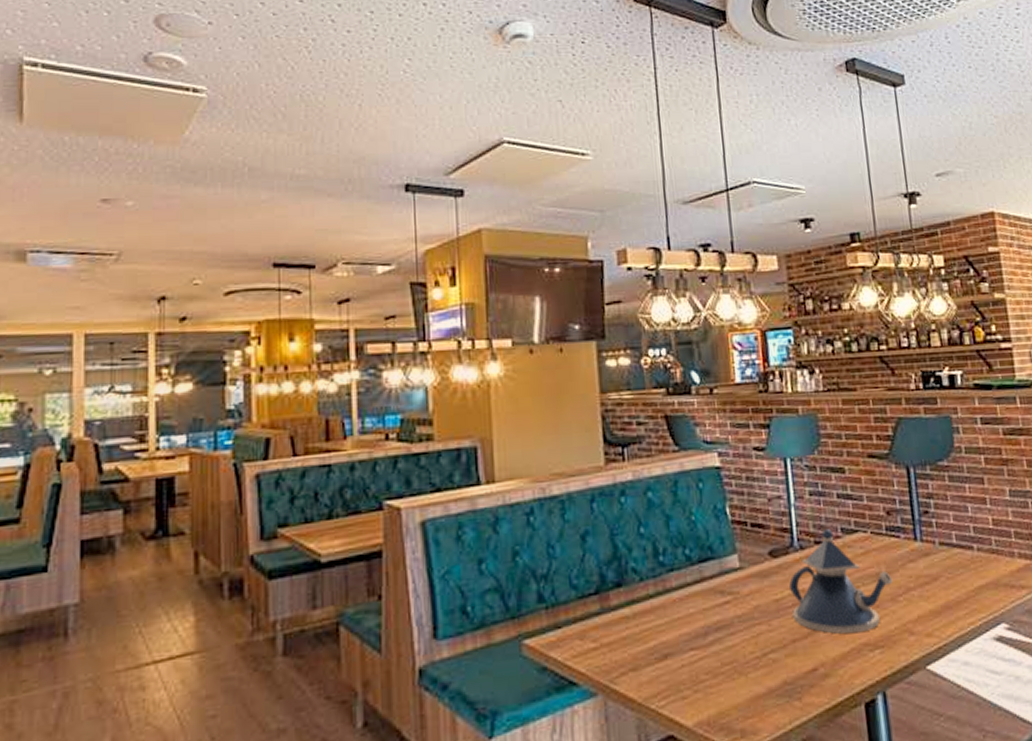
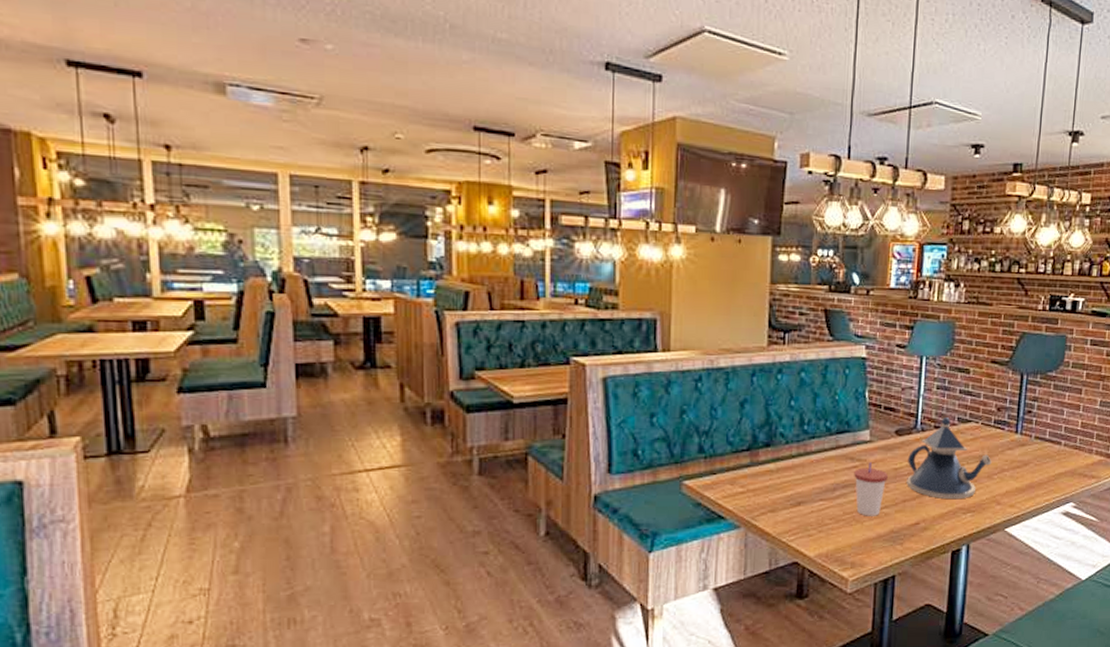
cup: none [727,594,769,666] -> present [854,462,888,516]

